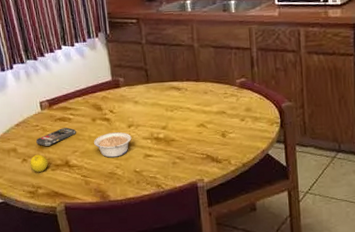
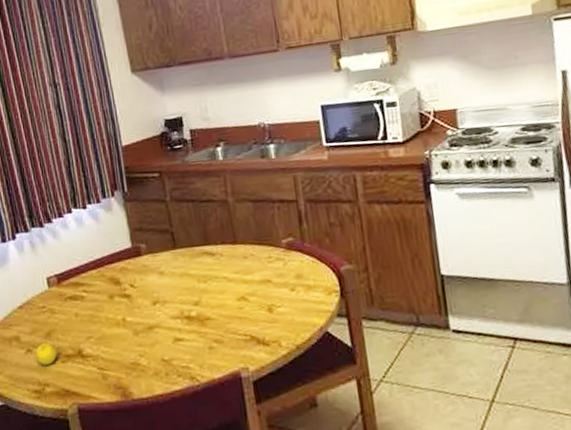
smartphone: present [36,127,76,146] -> none [43,307,90,332]
legume: present [94,132,132,158] -> none [112,311,158,344]

